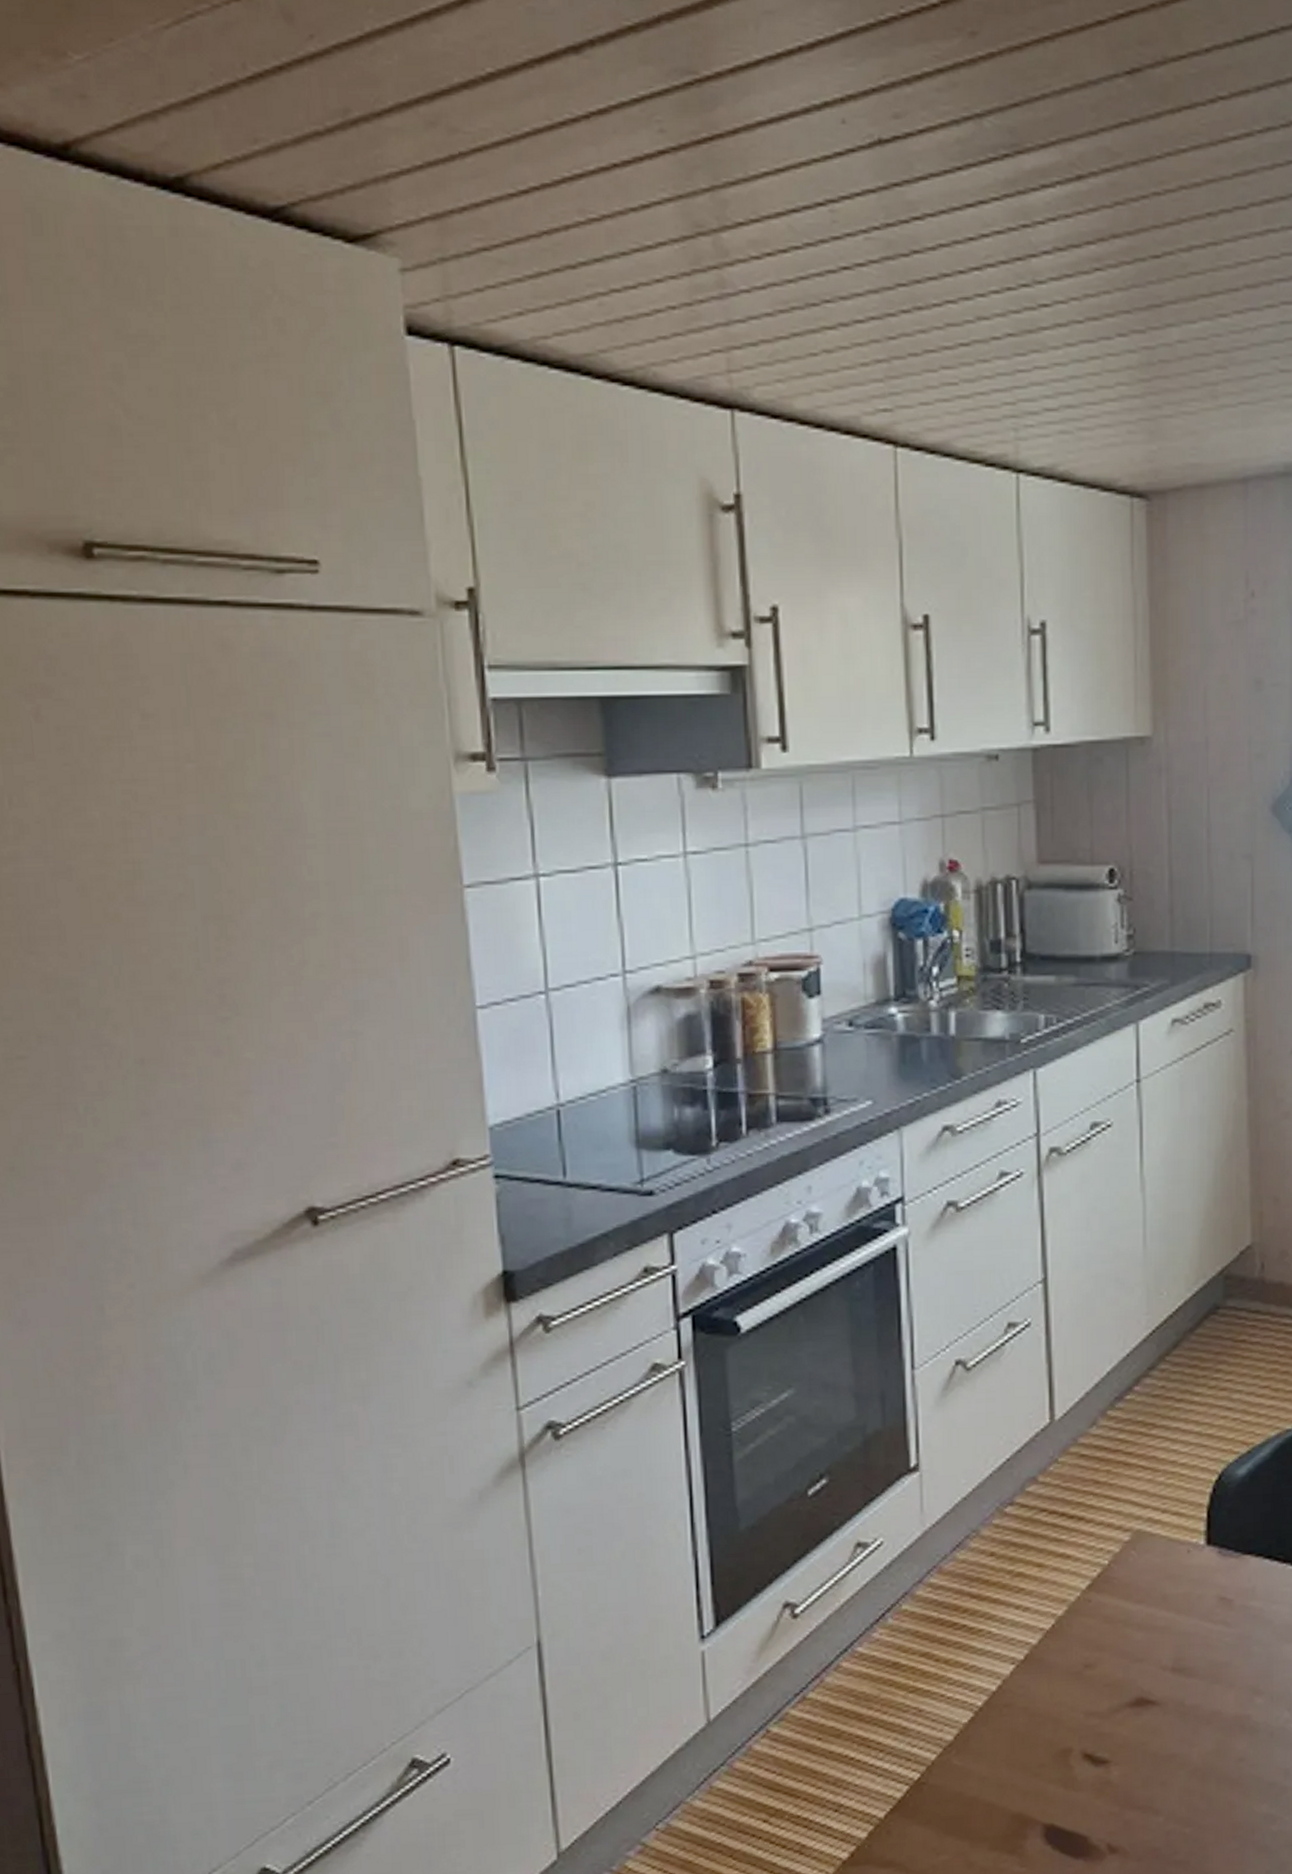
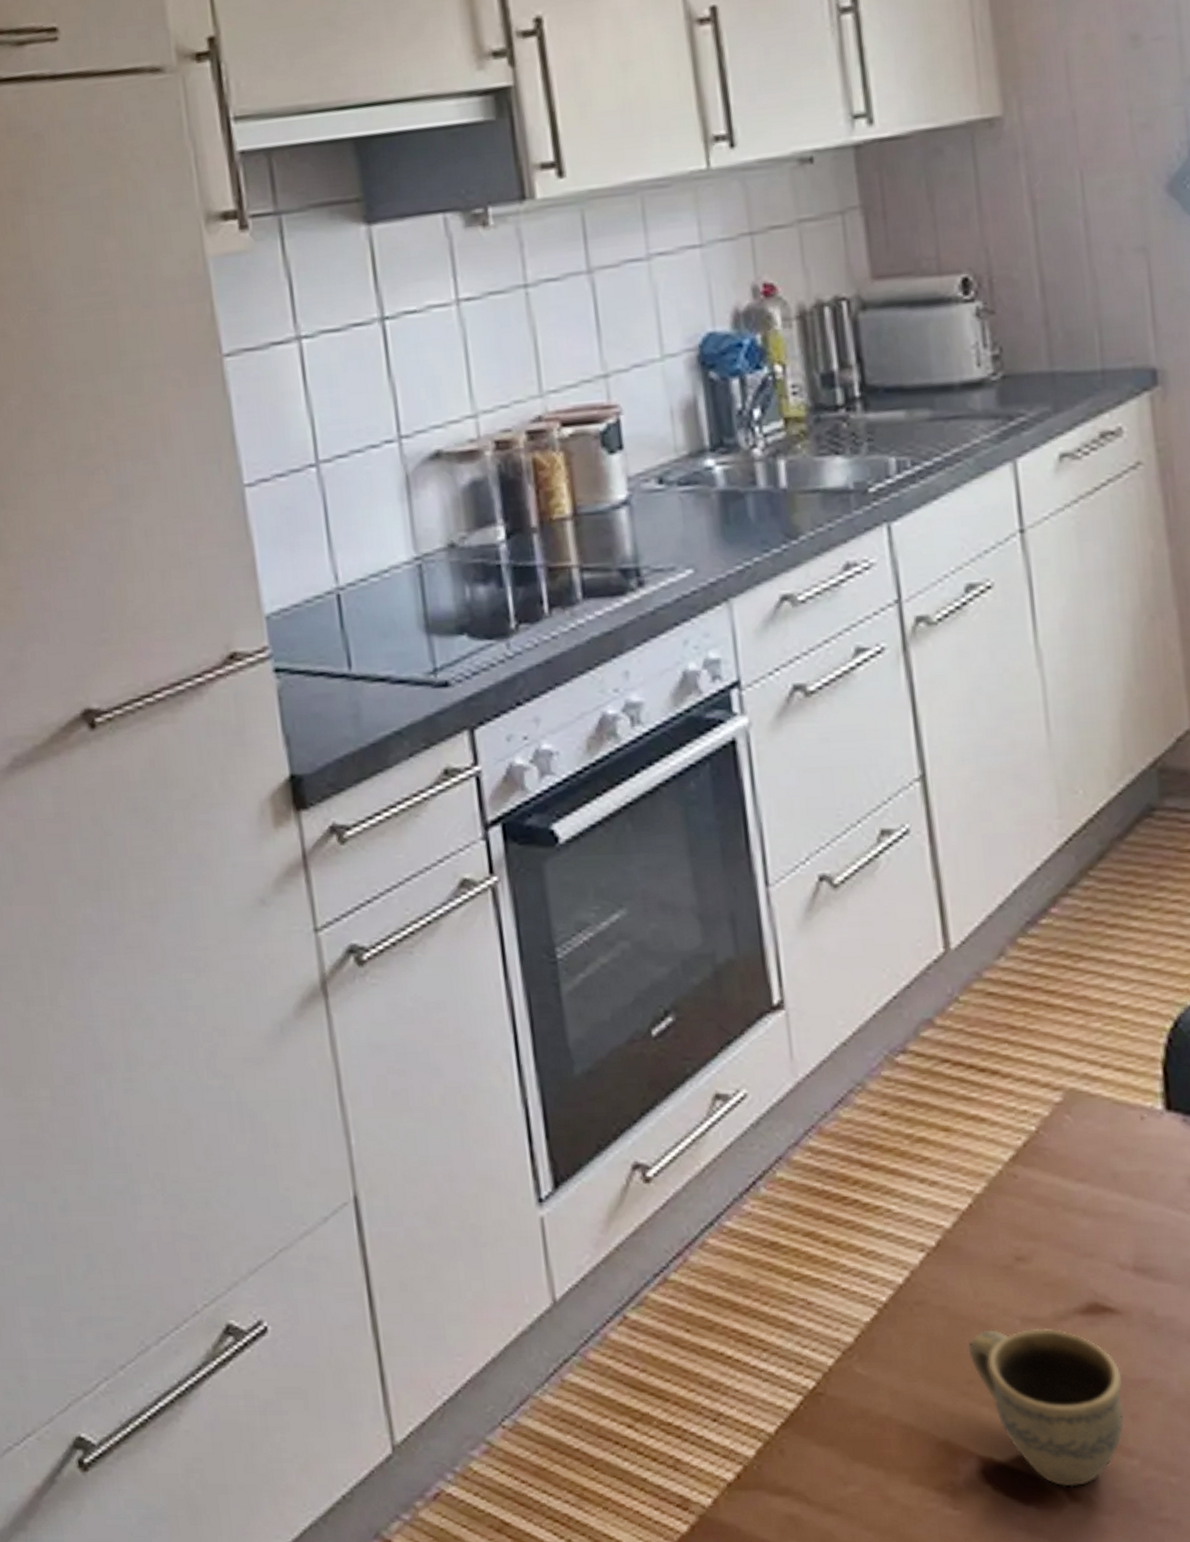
cup: none [1042,1719,1157,1843] -> present [967,1328,1125,1487]

